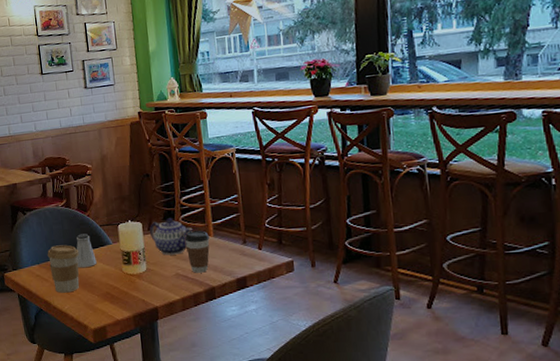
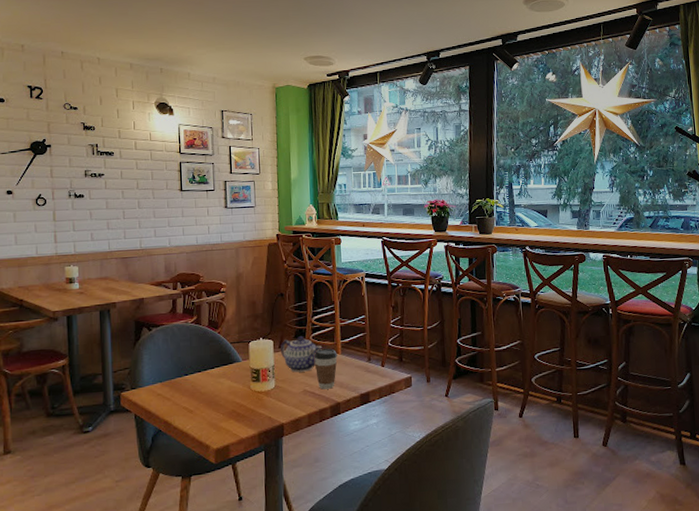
coffee cup: present [47,244,80,293] -> none [171,362,207,413]
saltshaker: present [76,233,97,268] -> none [203,351,224,386]

